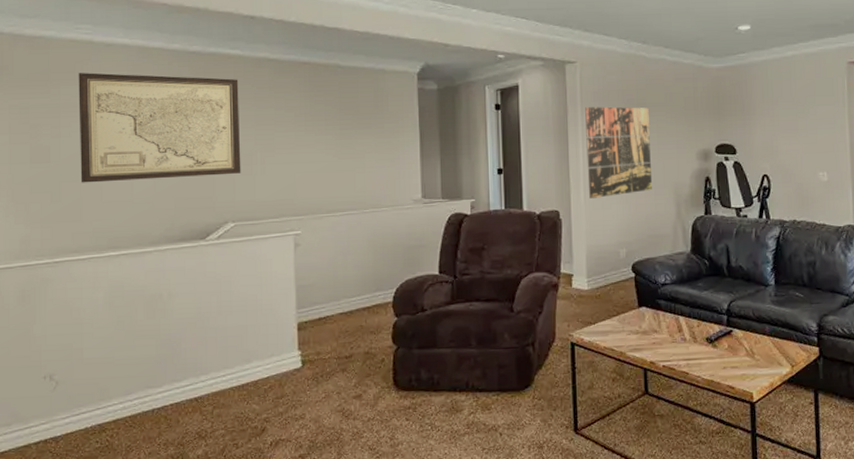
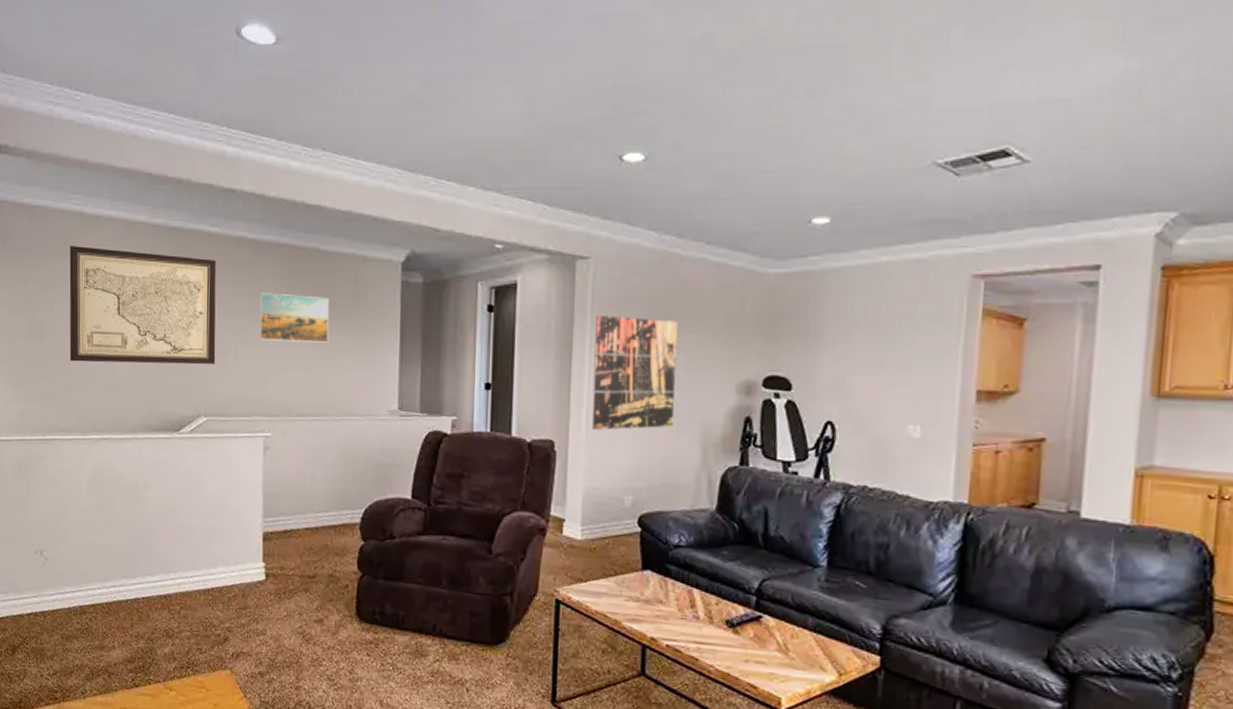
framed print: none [283,105,354,148] -> present [259,292,329,343]

